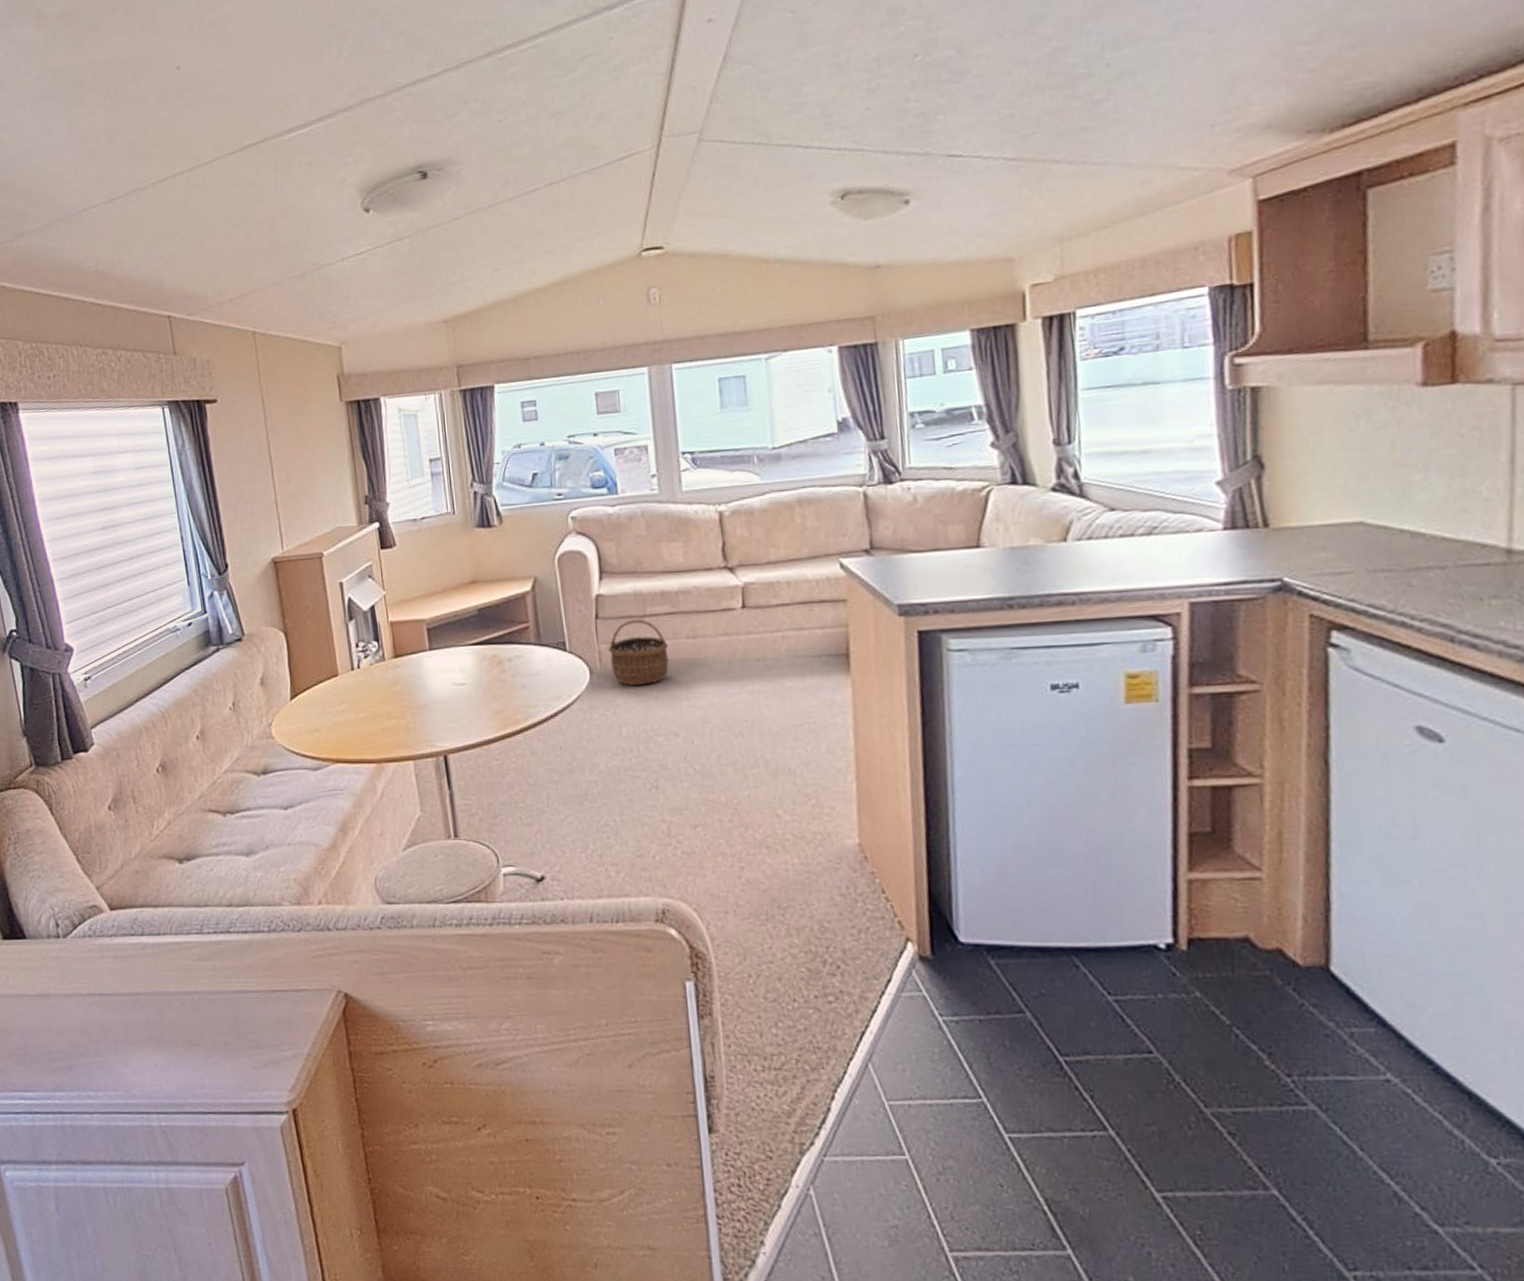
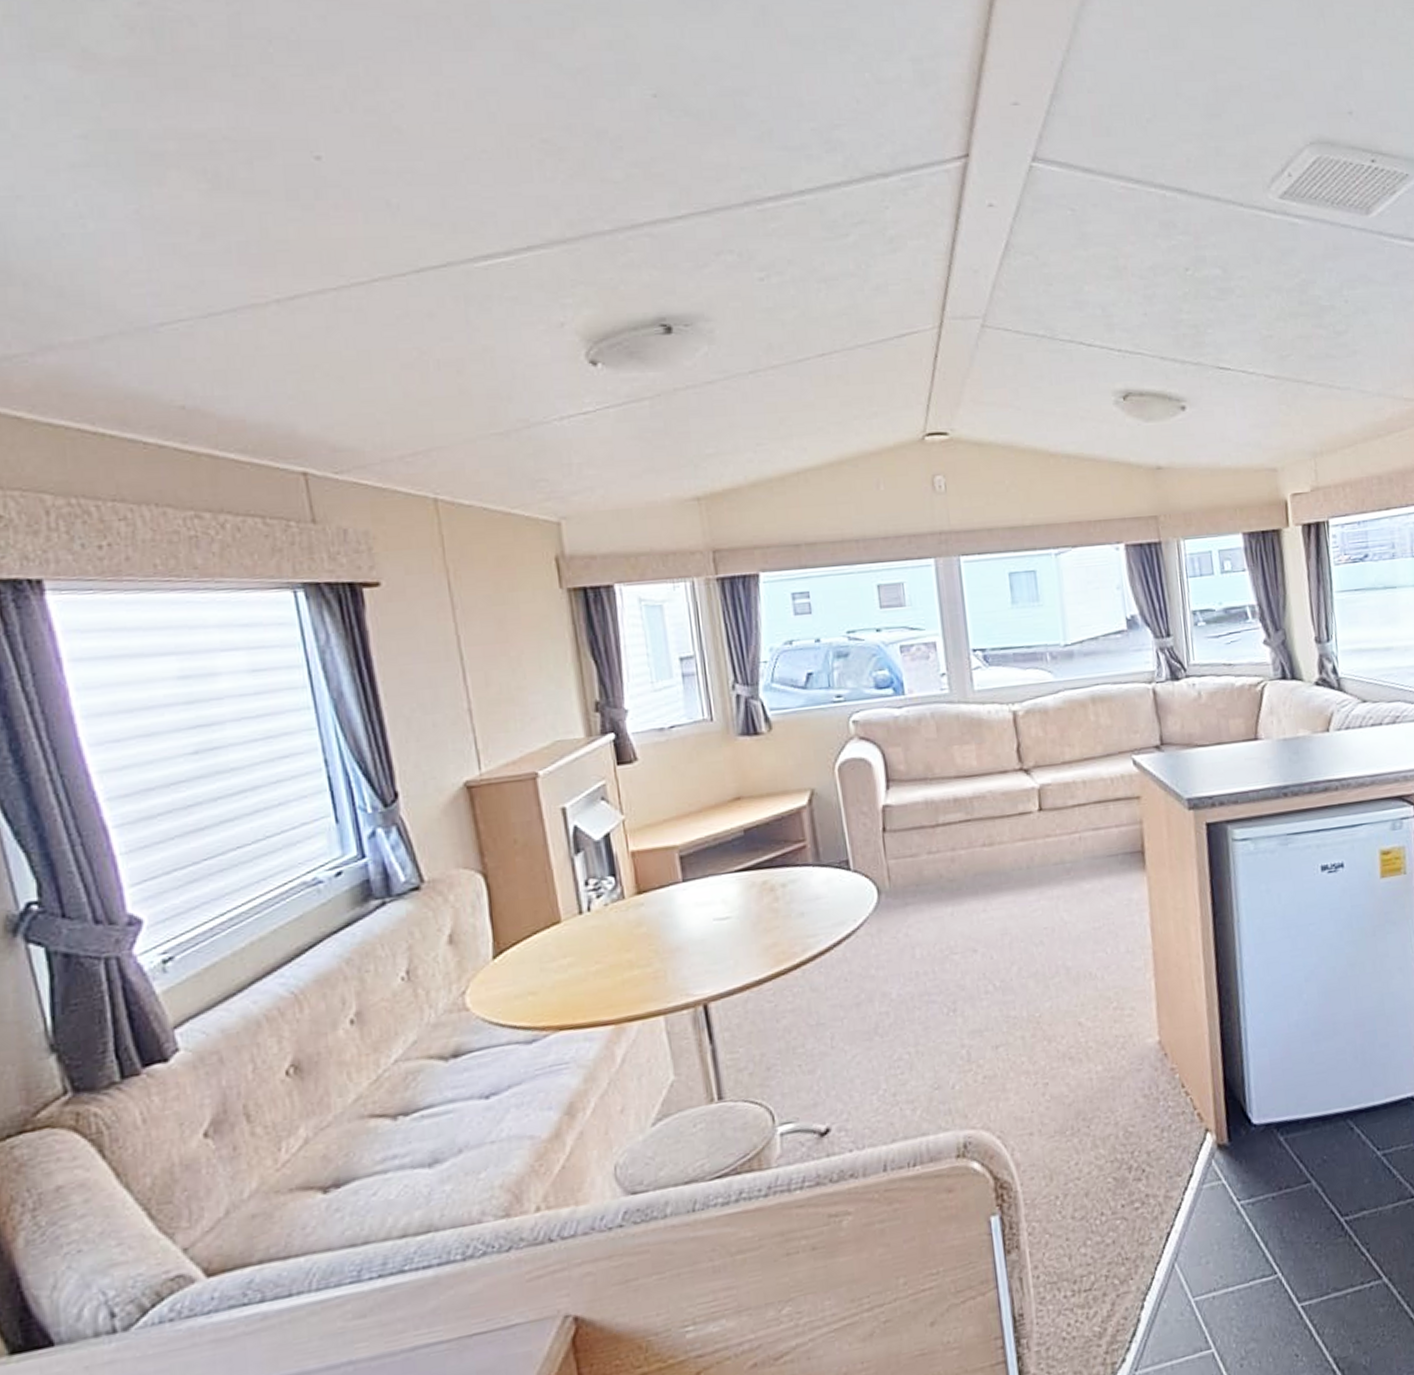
wicker basket: present [608,619,669,685] -> none [898,829,965,903]

